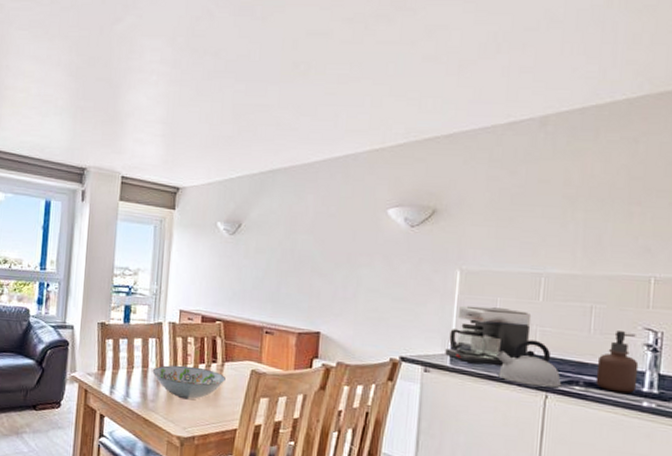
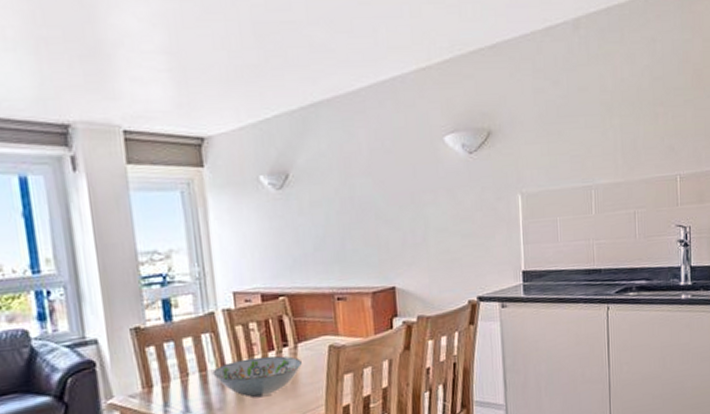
coffee maker: present [445,305,530,365] -> none [518,227,588,290]
kettle: present [495,340,562,388] -> none [562,254,619,301]
soap dispenser: present [595,331,639,394] -> none [644,231,676,291]

